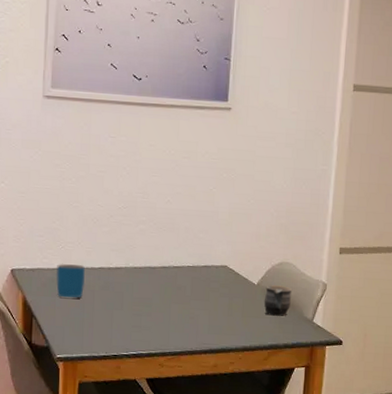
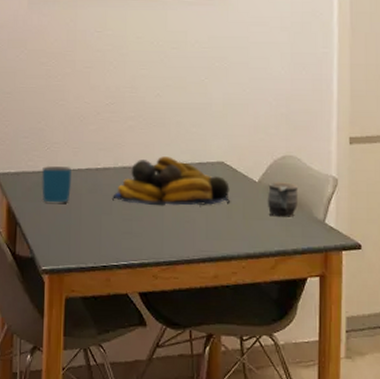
fruit bowl: none [124,259,232,304] -> present [113,156,231,206]

